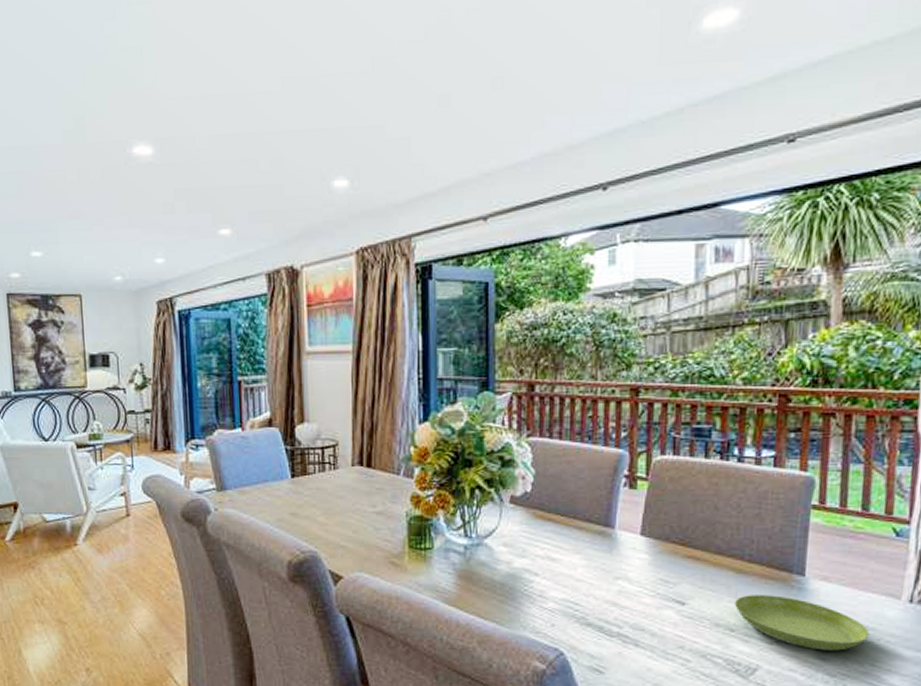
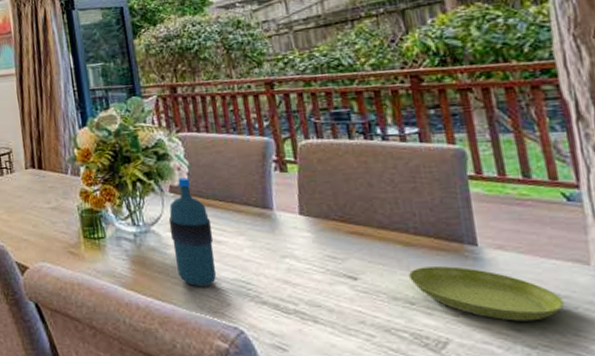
water bottle: none [503,488,549,605] -> present [168,178,216,286]

